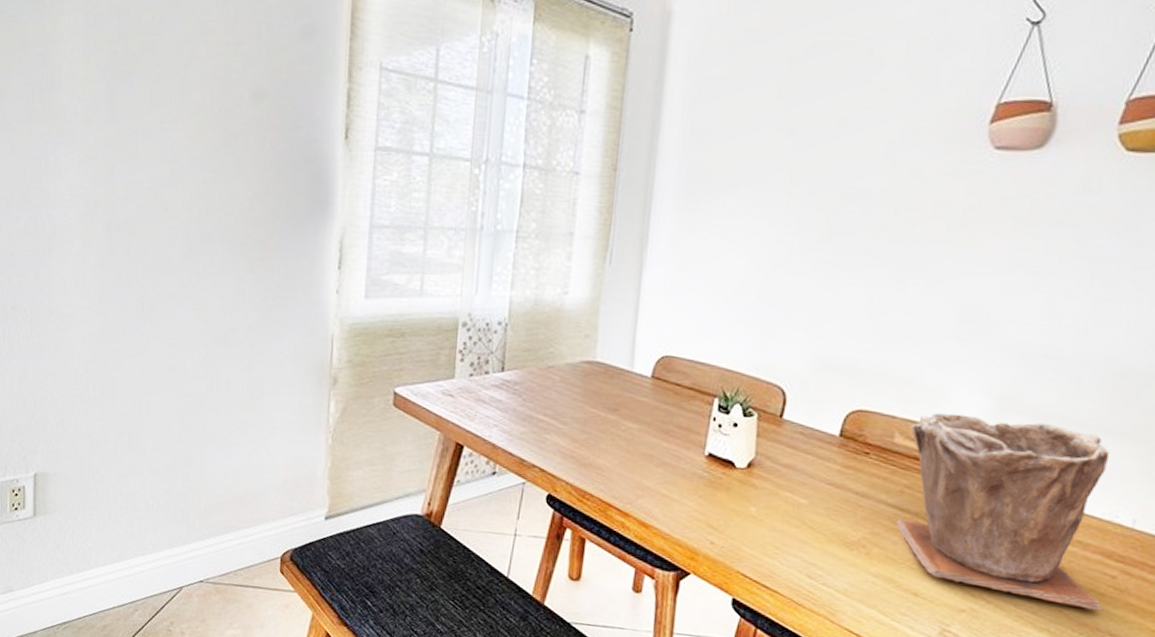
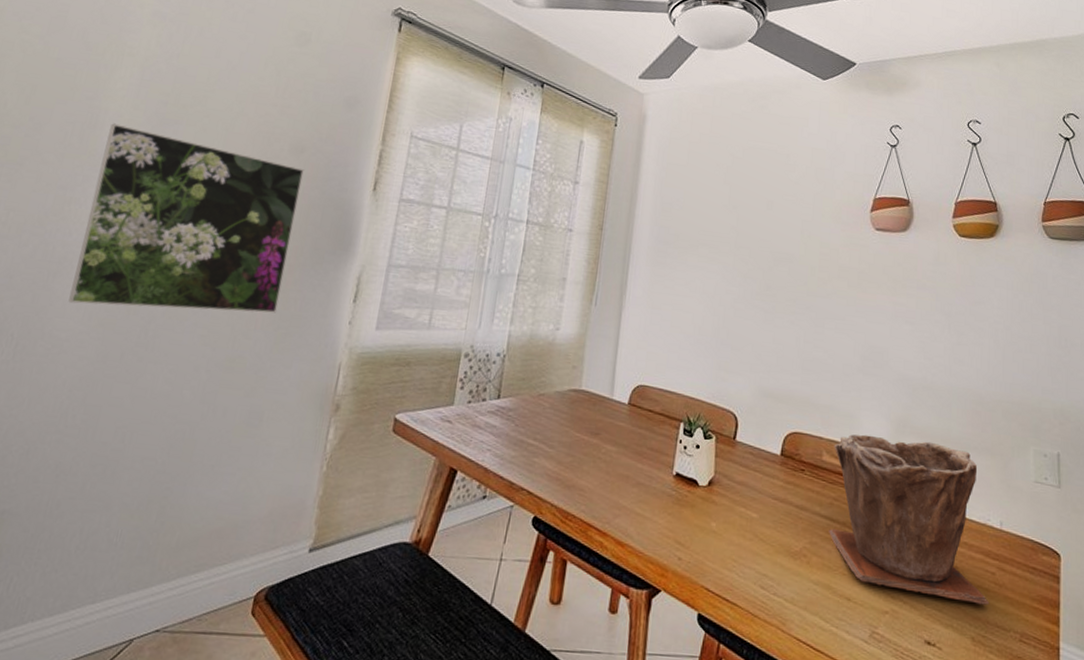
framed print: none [66,81,268,284] -> present [68,123,304,313]

